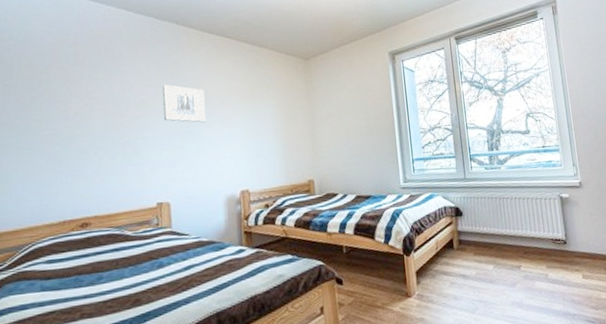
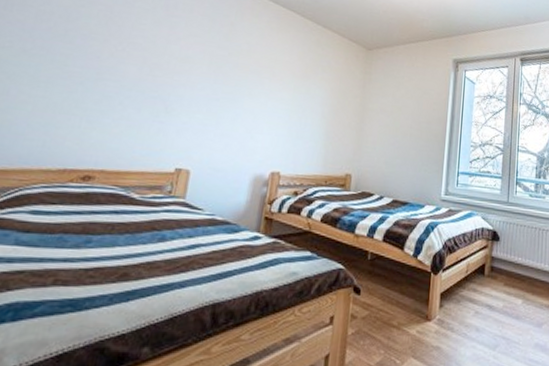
wall art: present [163,85,206,123] -> none [206,45,256,93]

